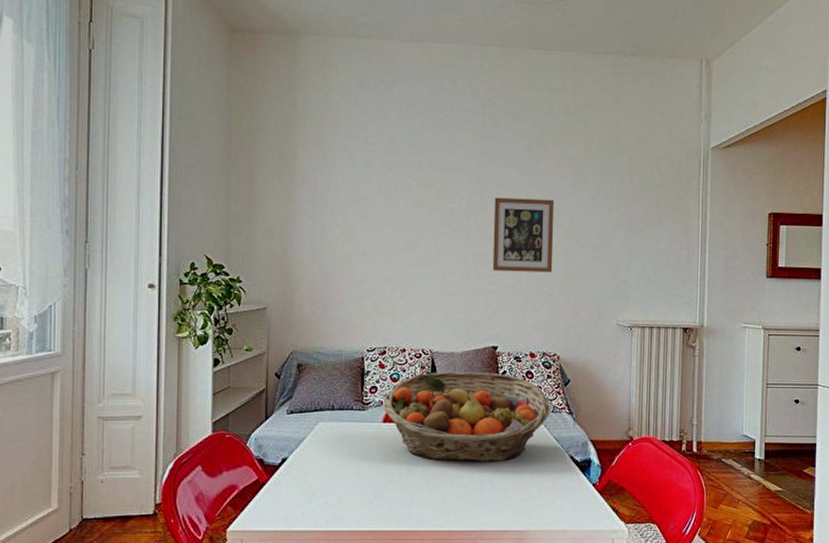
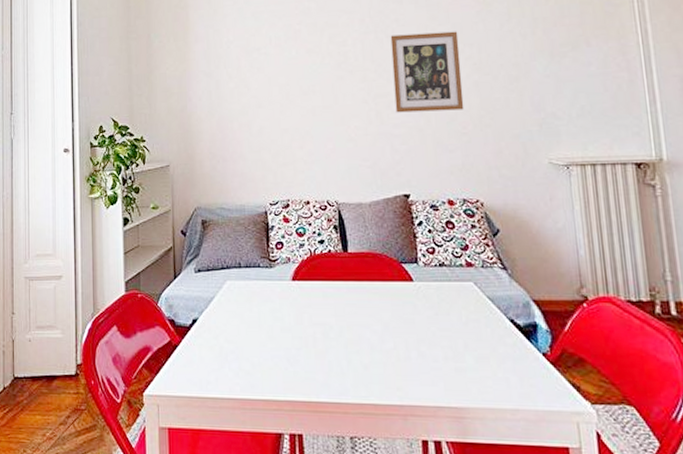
fruit basket: present [383,372,550,462] -> none [290,224,479,326]

